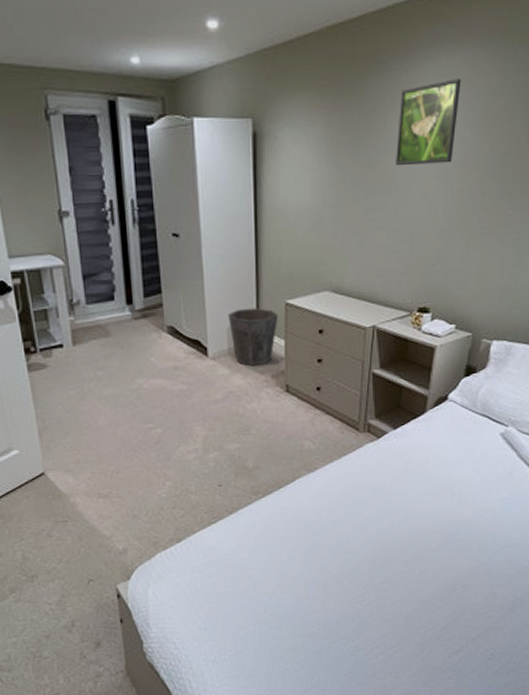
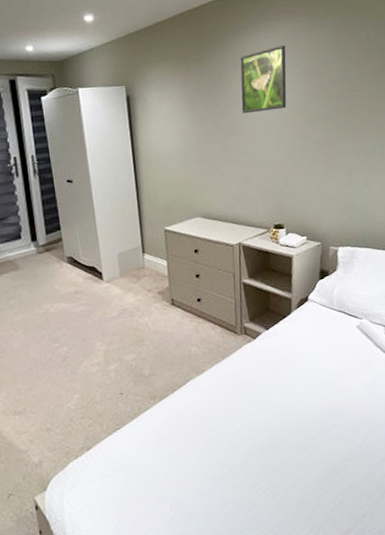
waste bin: present [228,308,279,367] -> none [117,235,160,286]

